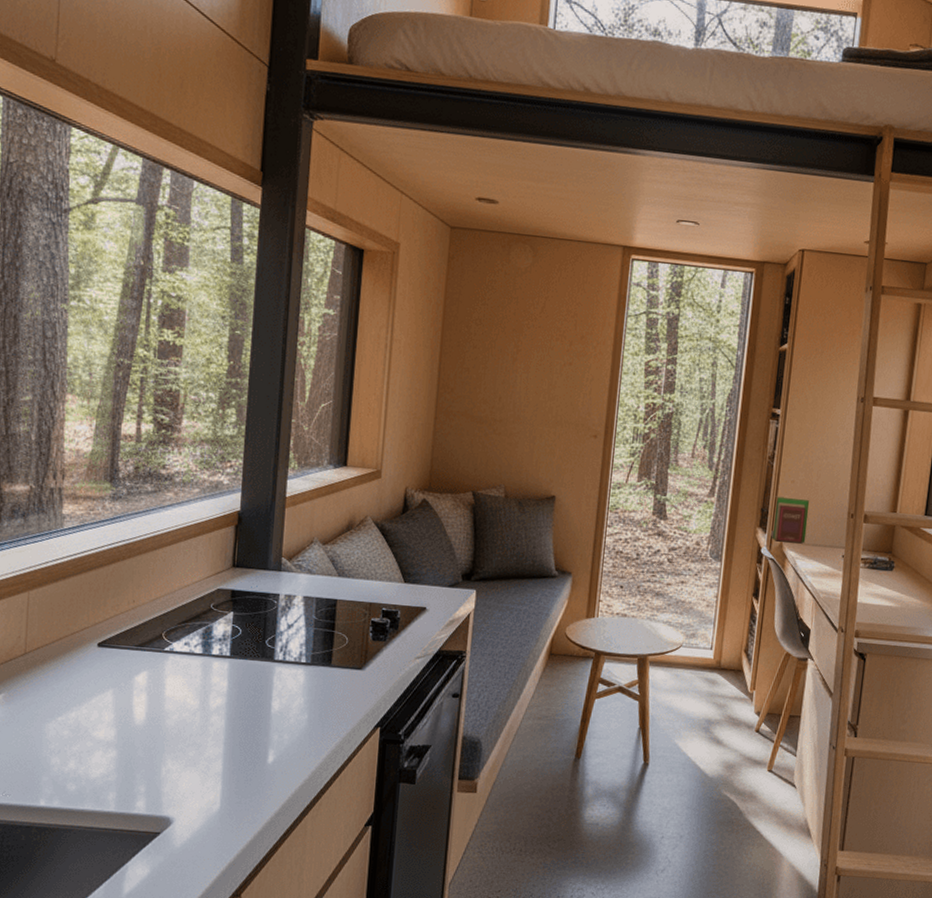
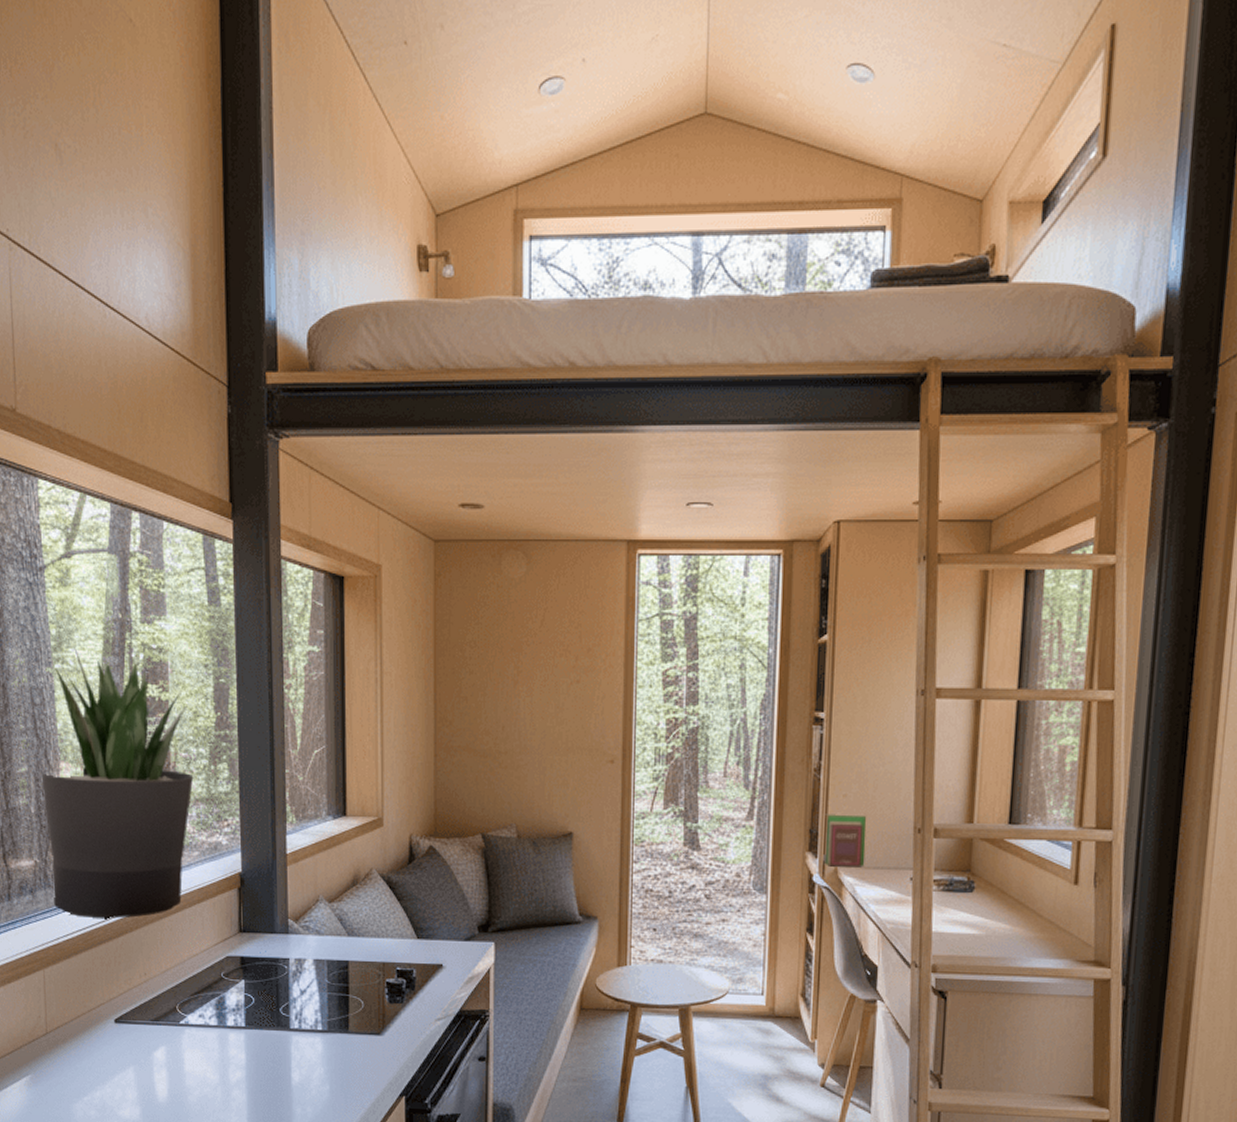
planter: none [45,283,201,547] -> present [41,643,194,919]

